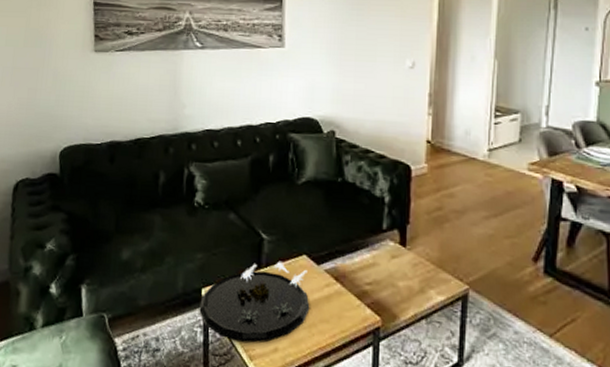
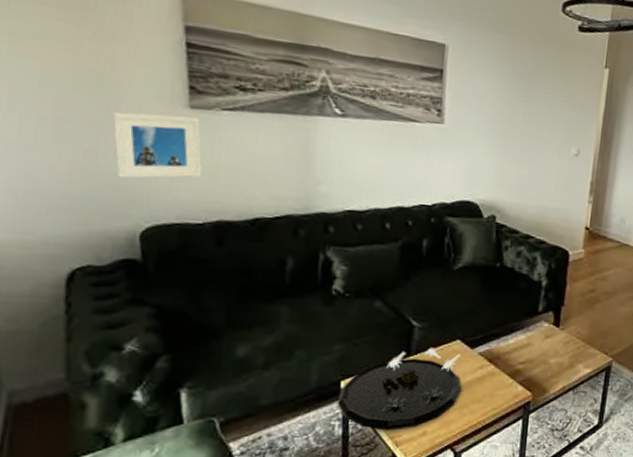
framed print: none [46,58,102,110] -> present [113,112,203,179]

